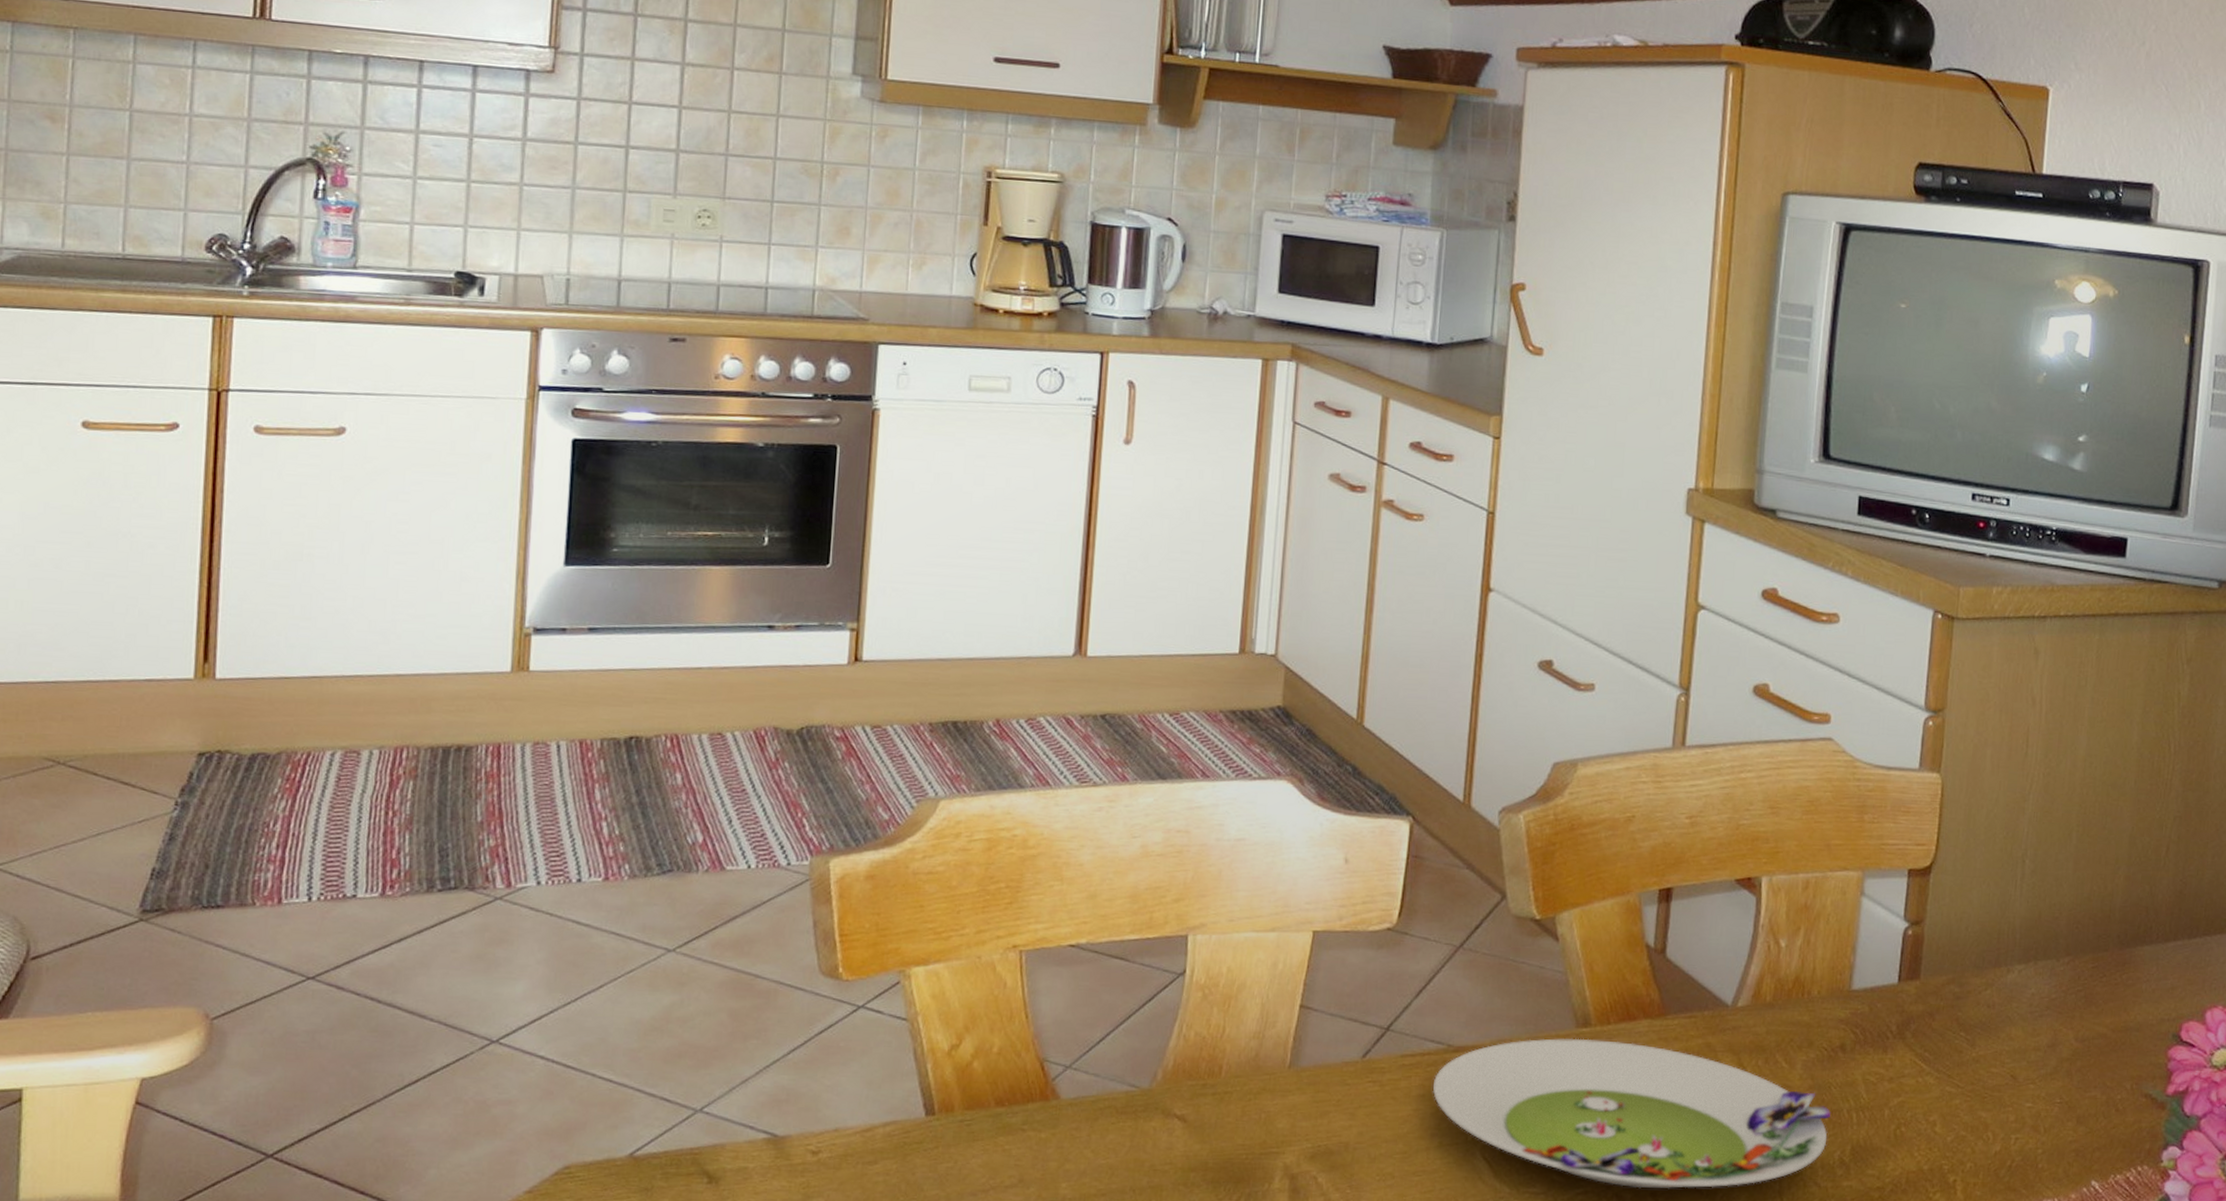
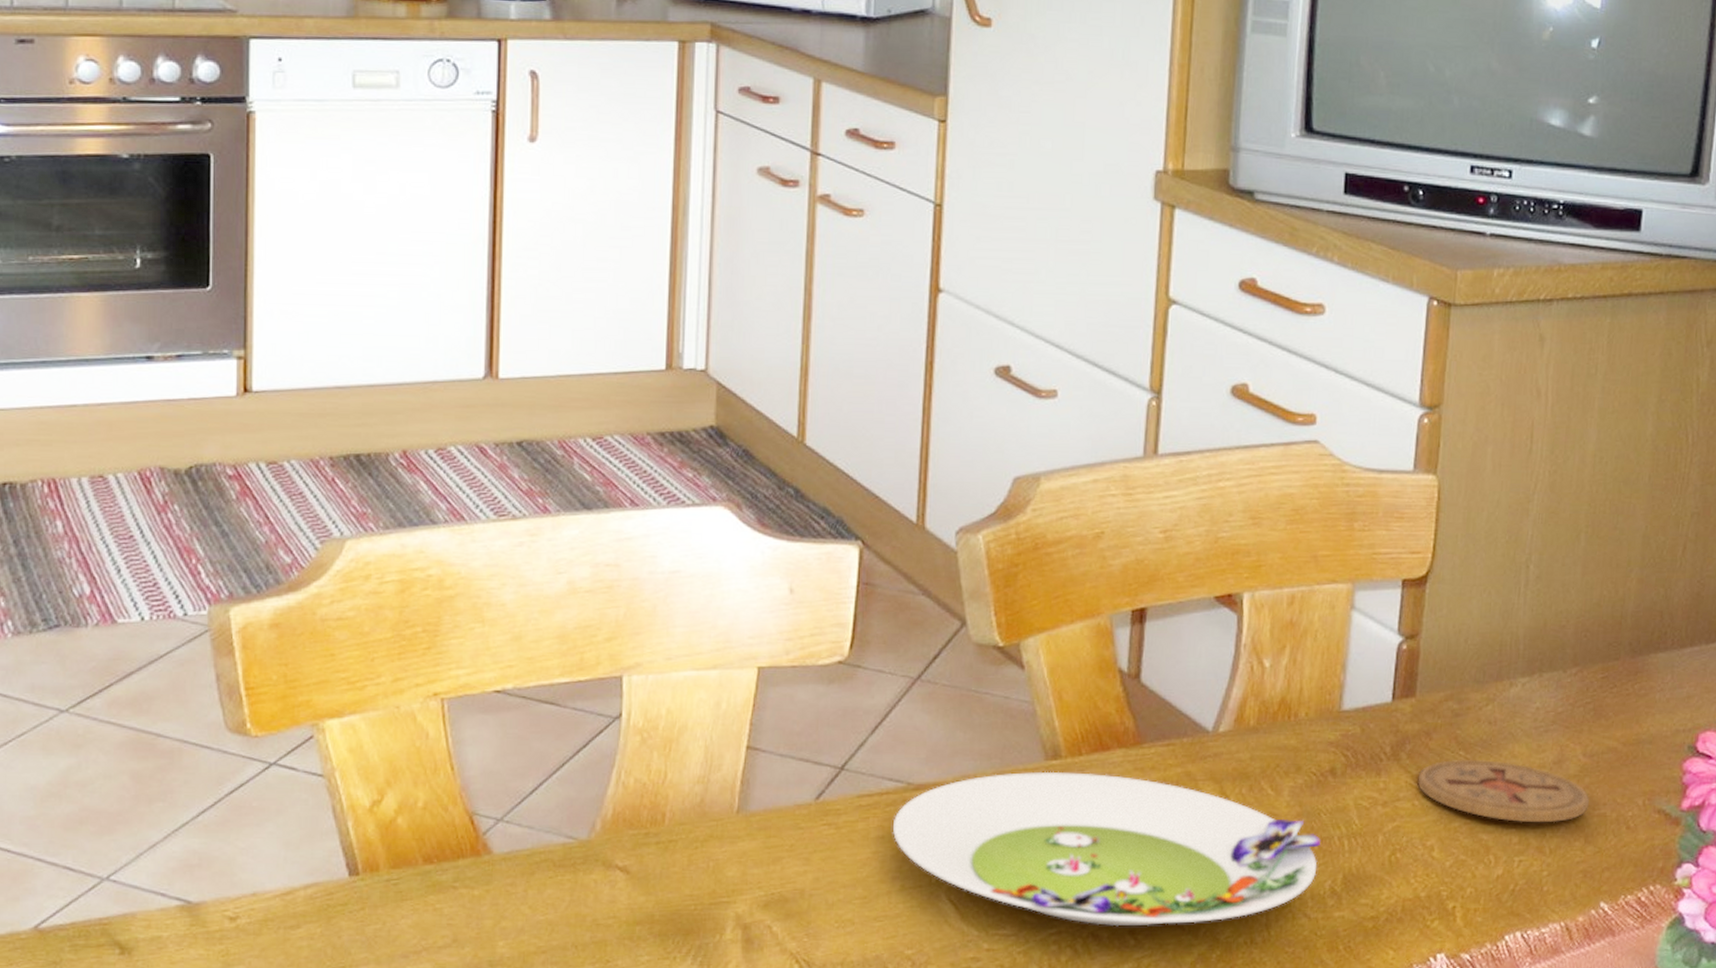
coaster: none [1921,1039,2081,1104] -> present [1417,759,1590,823]

